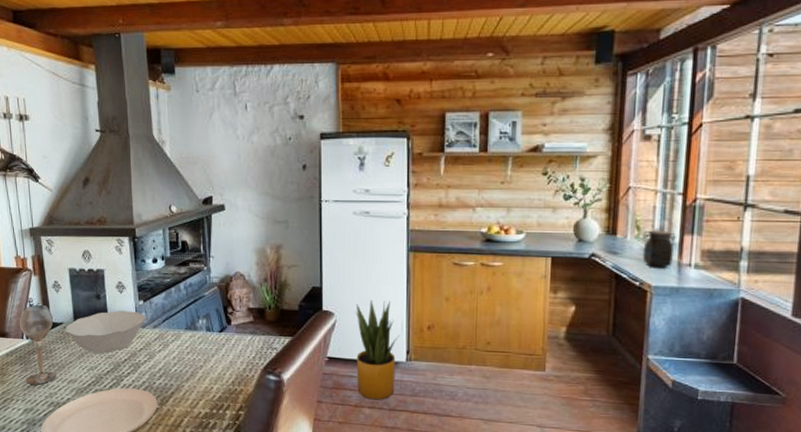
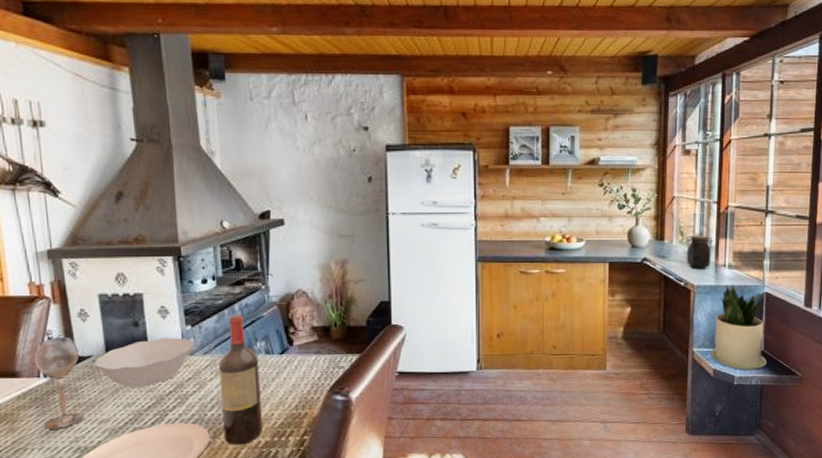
wine bottle: none [166,292,204,414] -> present [219,314,264,445]
planter: present [355,300,400,400] -> none [425,312,470,411]
planter: none [668,287,740,385] -> present [709,284,767,370]

